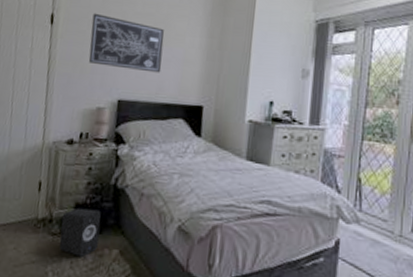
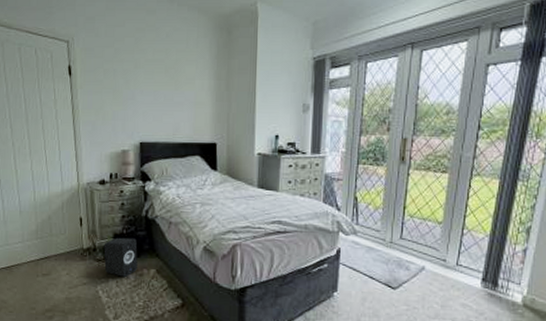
wall art: present [88,13,164,73] -> none [107,62,176,116]

